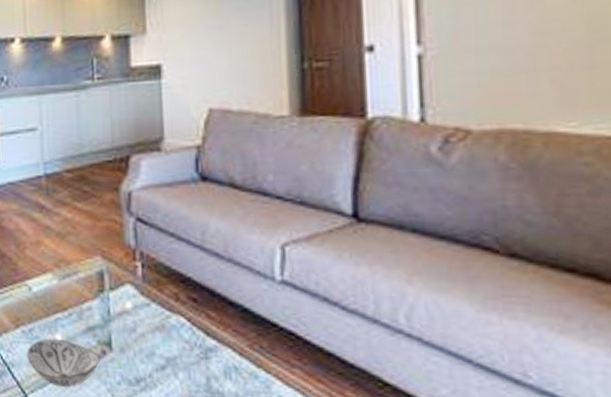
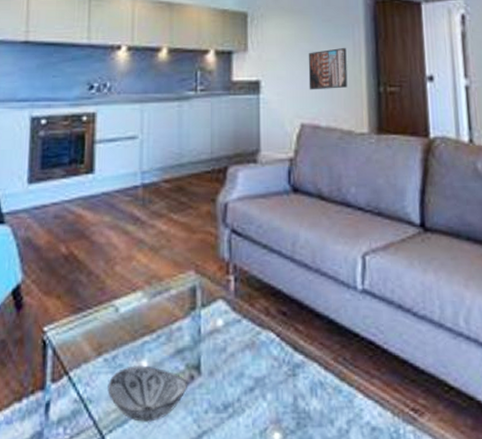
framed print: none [216,20,264,72] -> present [308,47,348,90]

